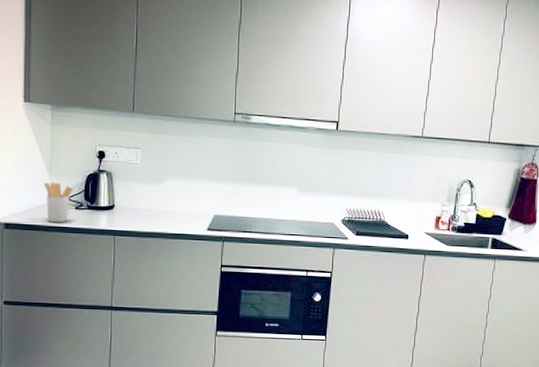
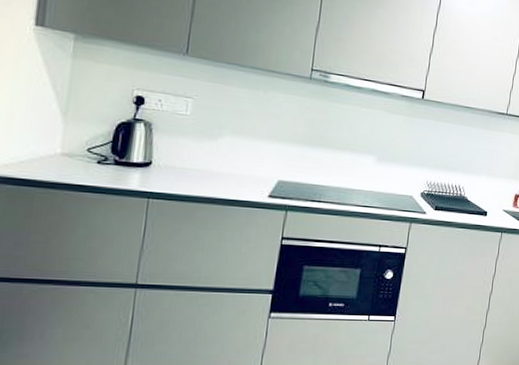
utensil holder: present [43,182,73,223] -> none [53,128,96,180]

